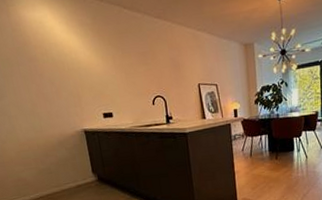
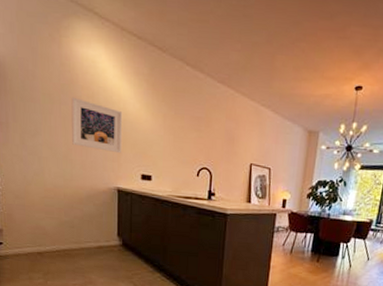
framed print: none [27,57,81,100] -> present [71,96,123,154]

